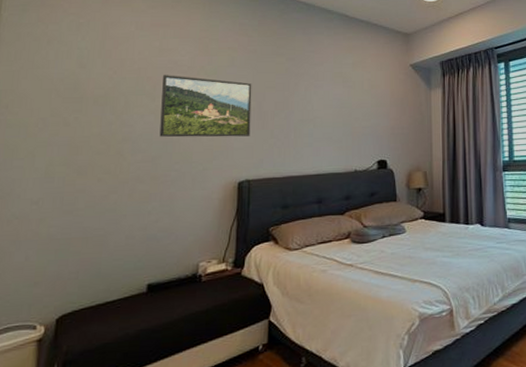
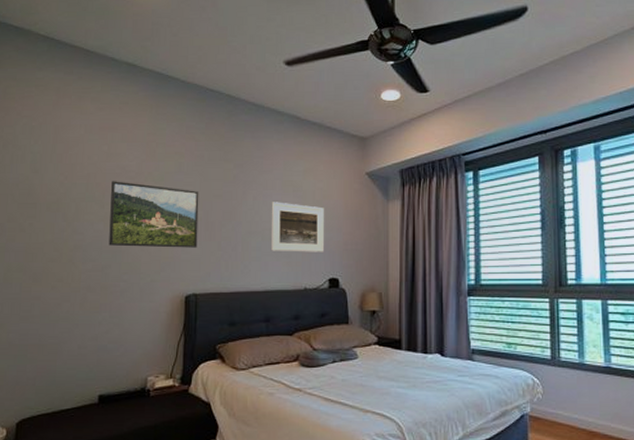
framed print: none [322,92,373,138] -> present [270,202,325,252]

